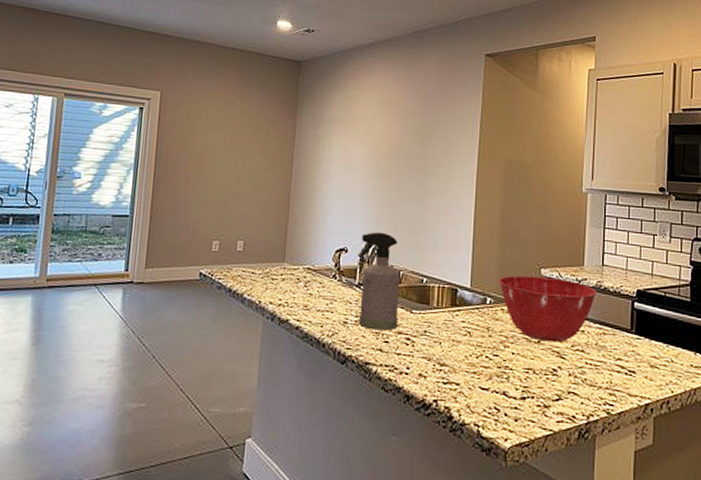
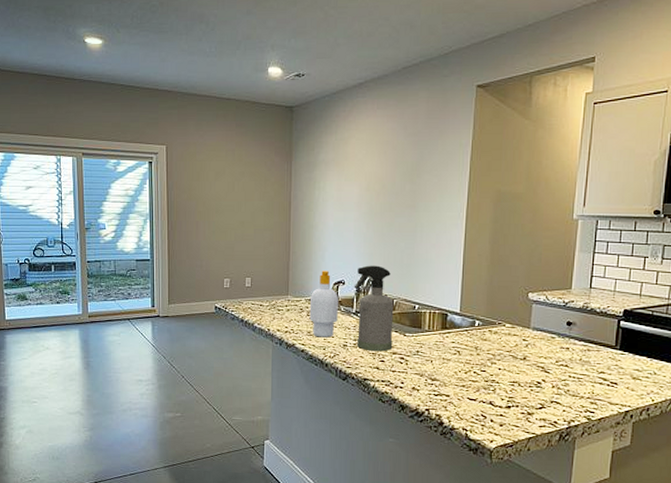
soap bottle: none [306,236,340,313] -> present [309,271,338,338]
mixing bowl: present [498,275,597,342] -> none [486,300,583,359]

